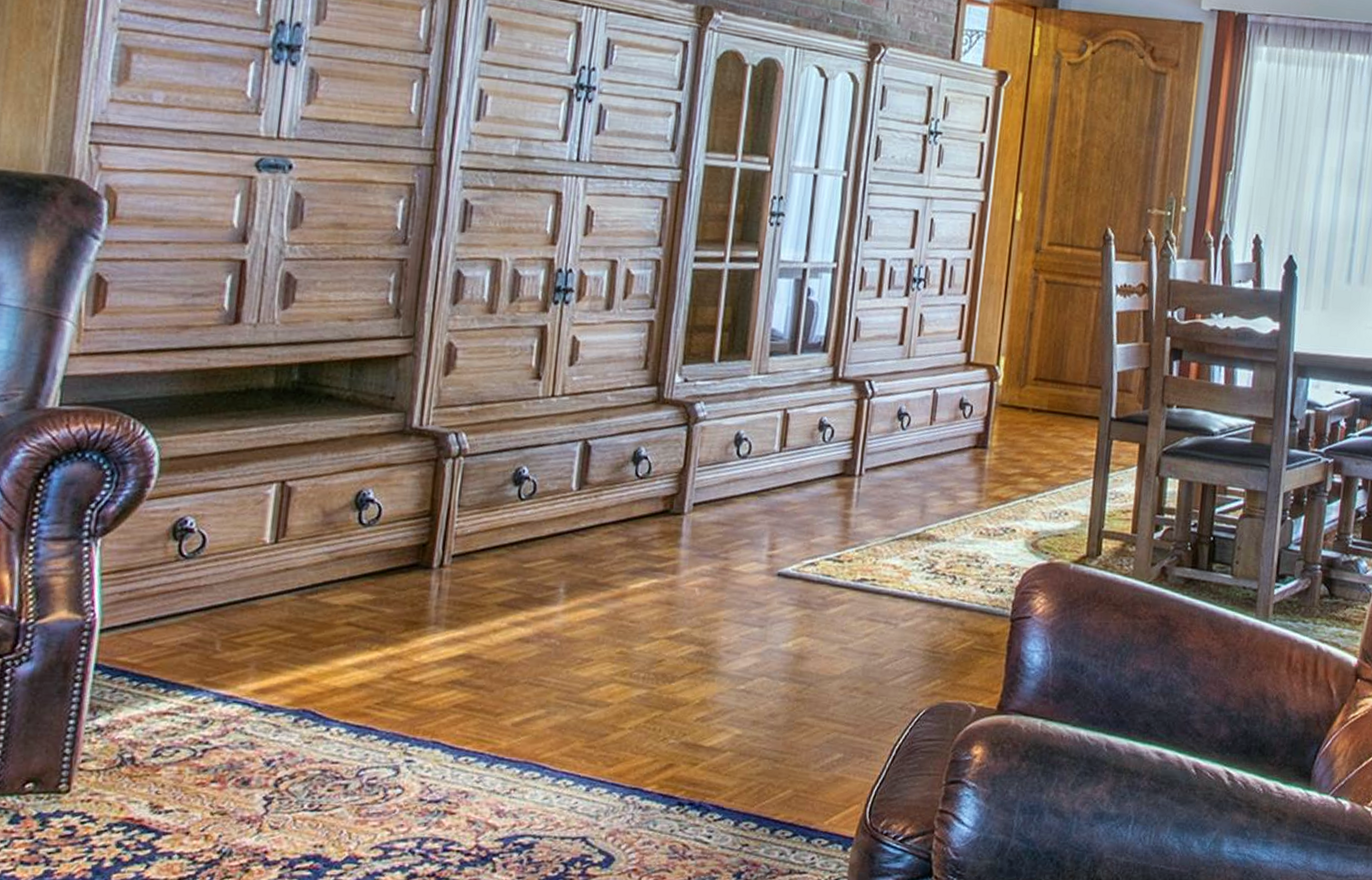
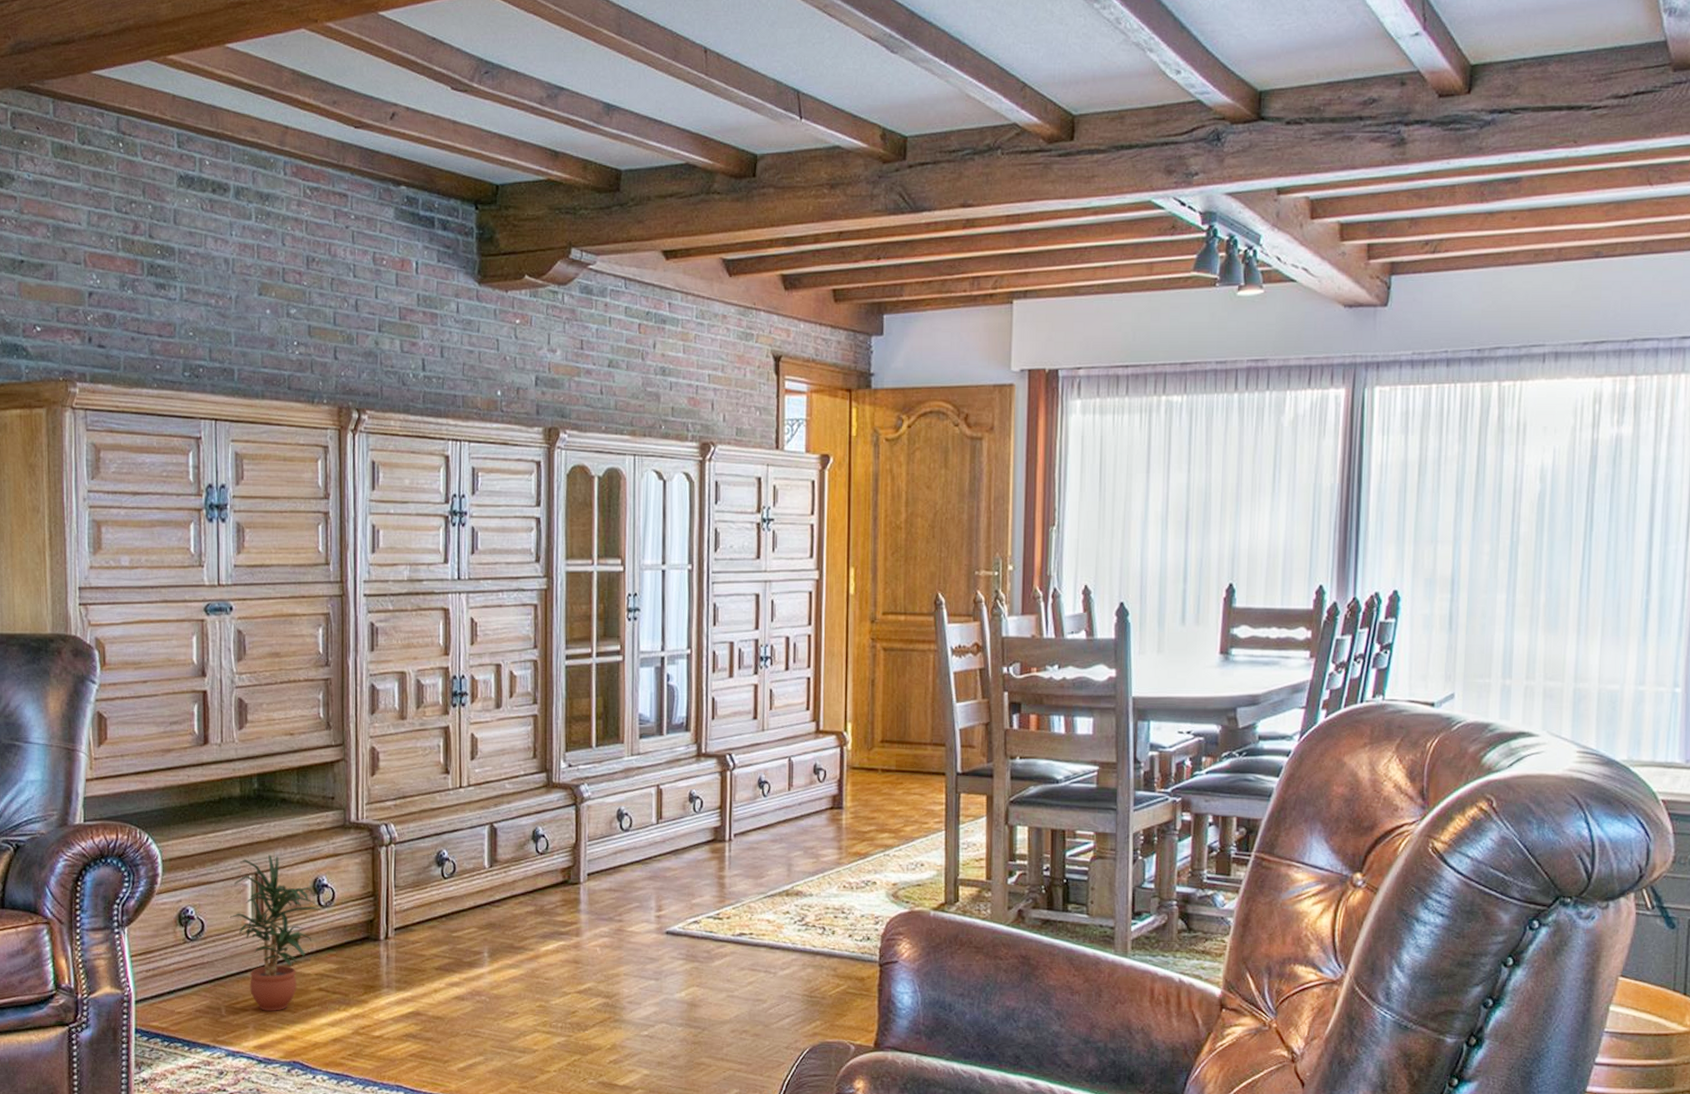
potted plant: none [241,459,361,648] -> present [230,854,321,1011]

